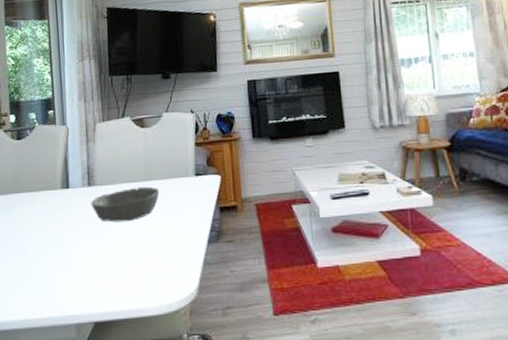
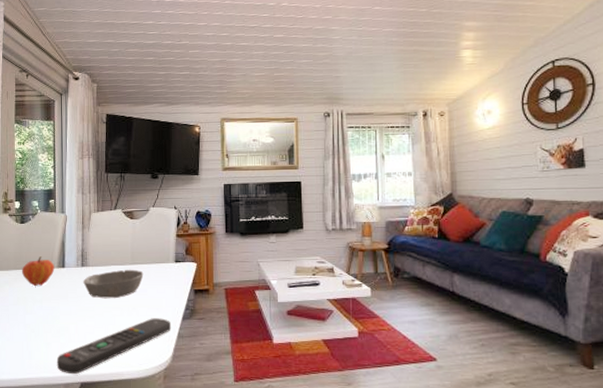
fruit: none [21,176,58,212] -> present [22,256,55,287]
remote control: none [65,242,196,313] -> present [56,318,172,375]

